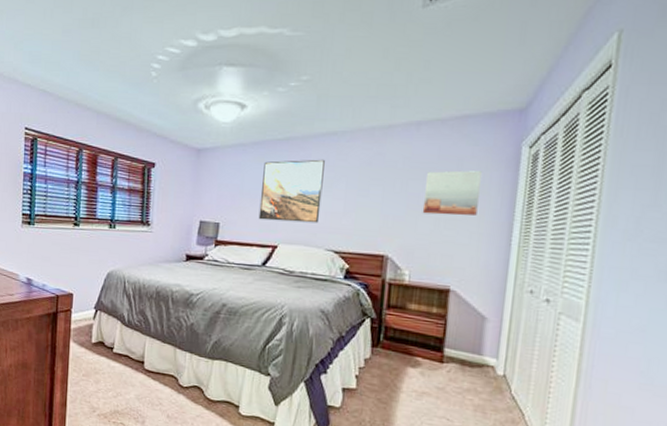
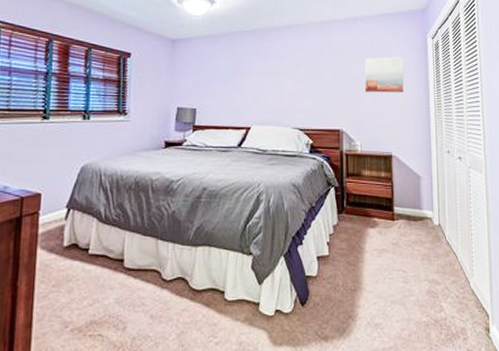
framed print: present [258,159,325,223] -> none [232,48,285,105]

